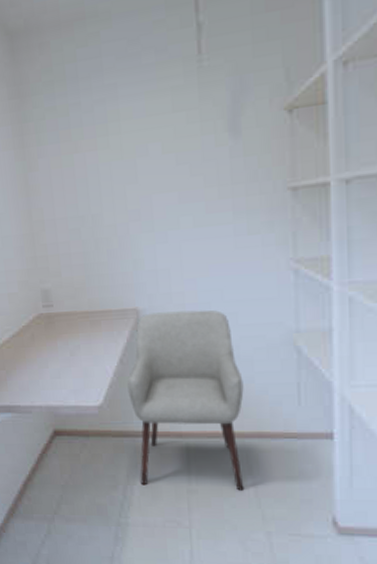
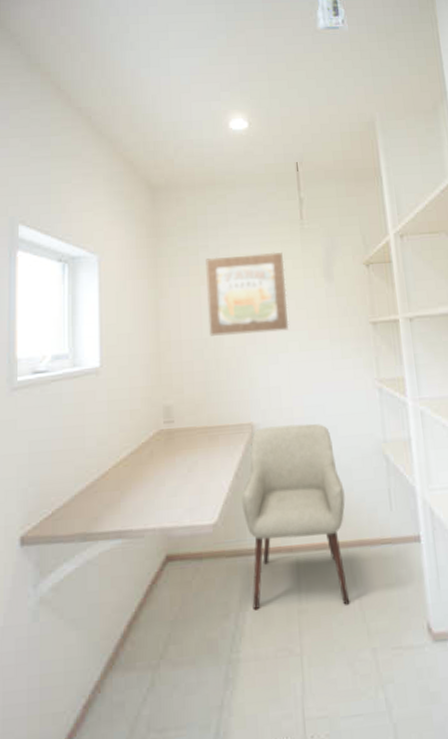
wall art: none [78,103,181,213] -> present [206,252,289,336]

